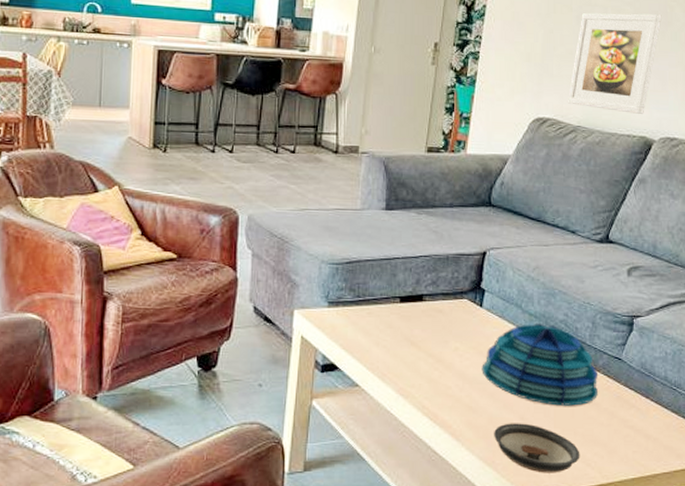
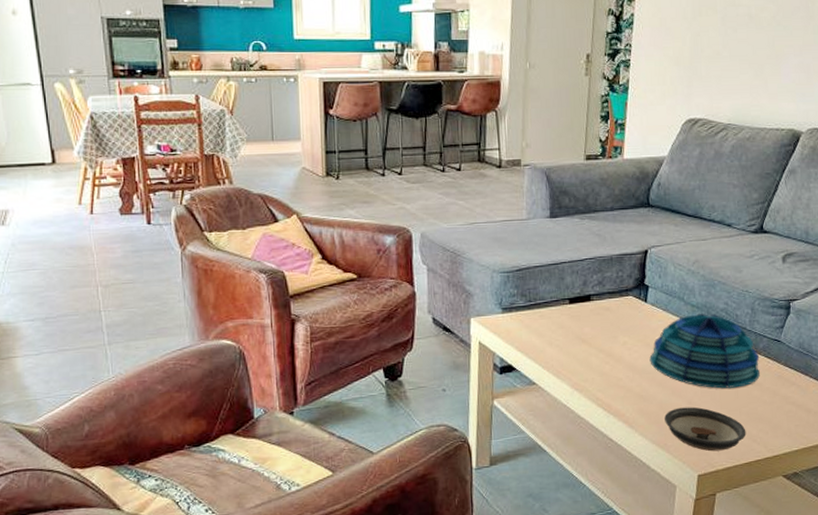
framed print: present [567,12,662,114] -> none [716,10,804,108]

